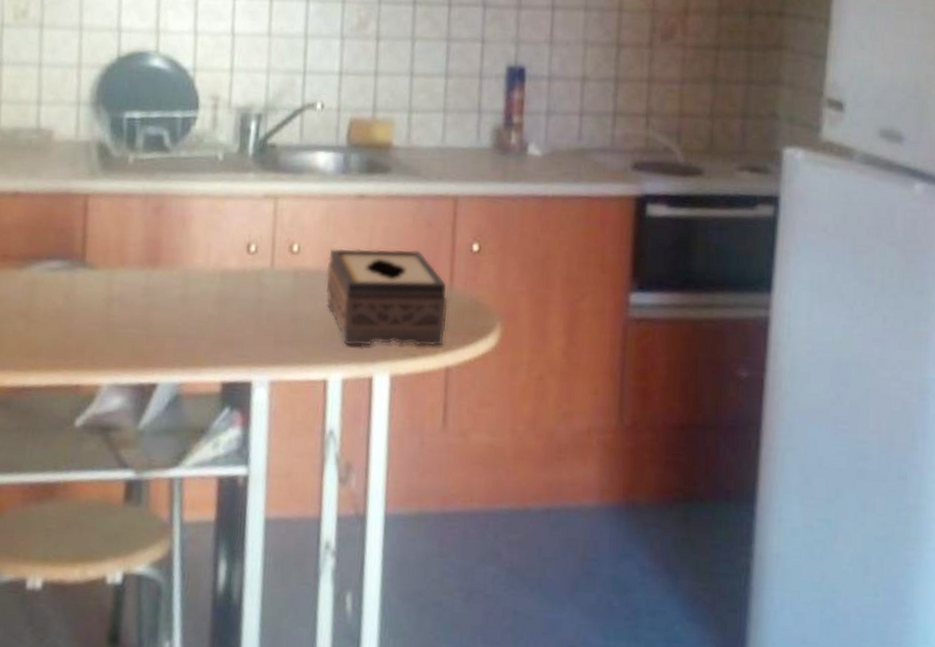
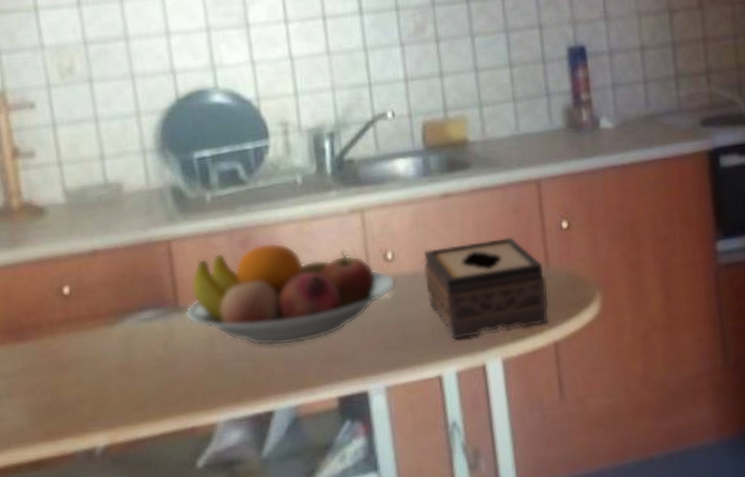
fruit bowl: none [89,213,298,321] -> present [185,242,396,347]

